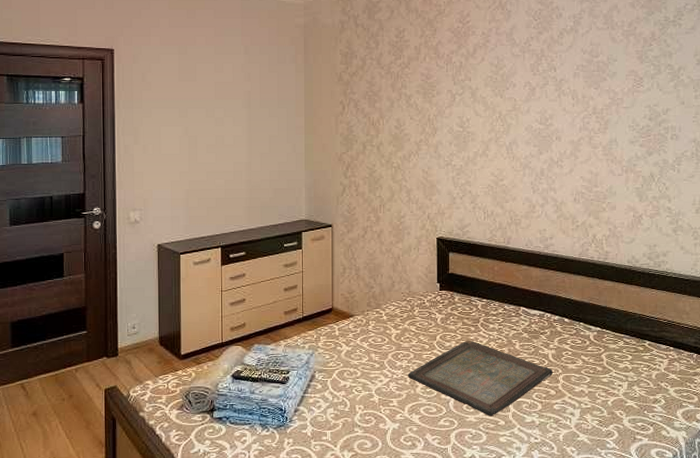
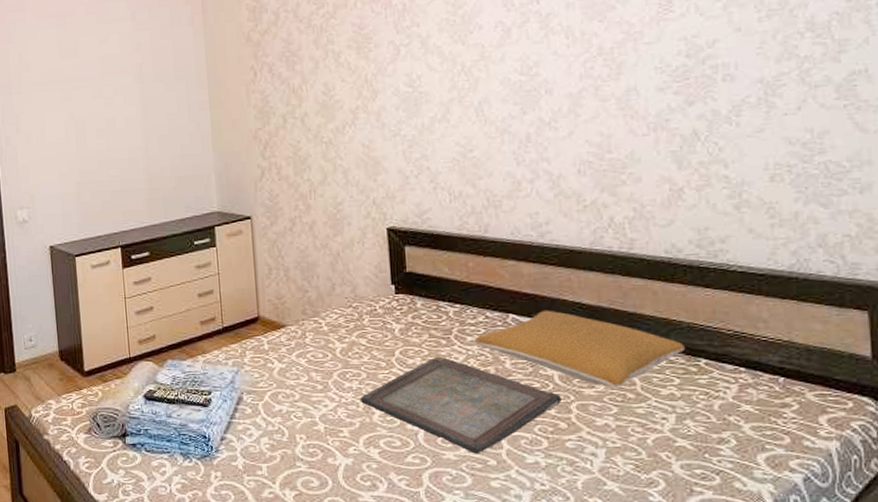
pillow: none [495,304,636,364] -> present [475,310,685,389]

